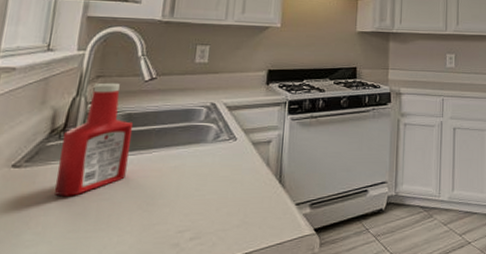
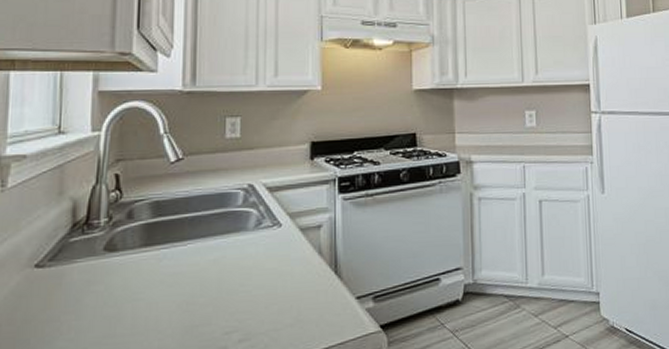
ketchup bottle: present [53,82,133,197] -> none [83,166,162,298]

